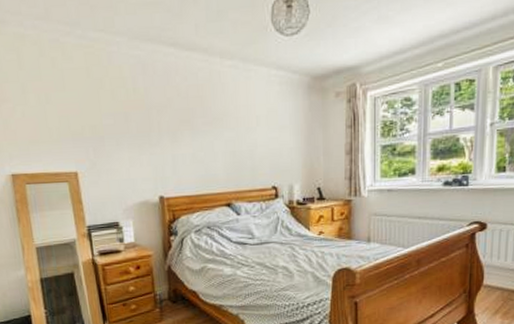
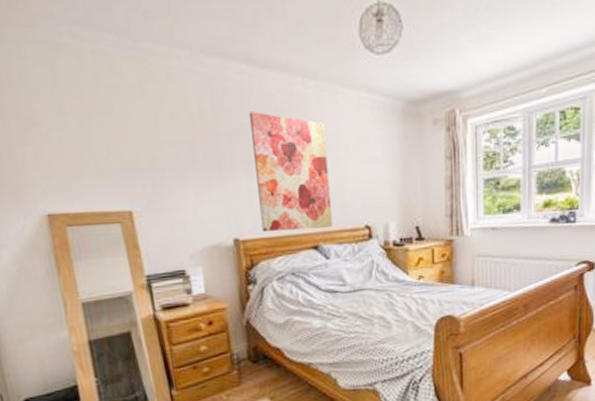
wall art: none [174,88,243,191] -> present [248,111,332,232]

